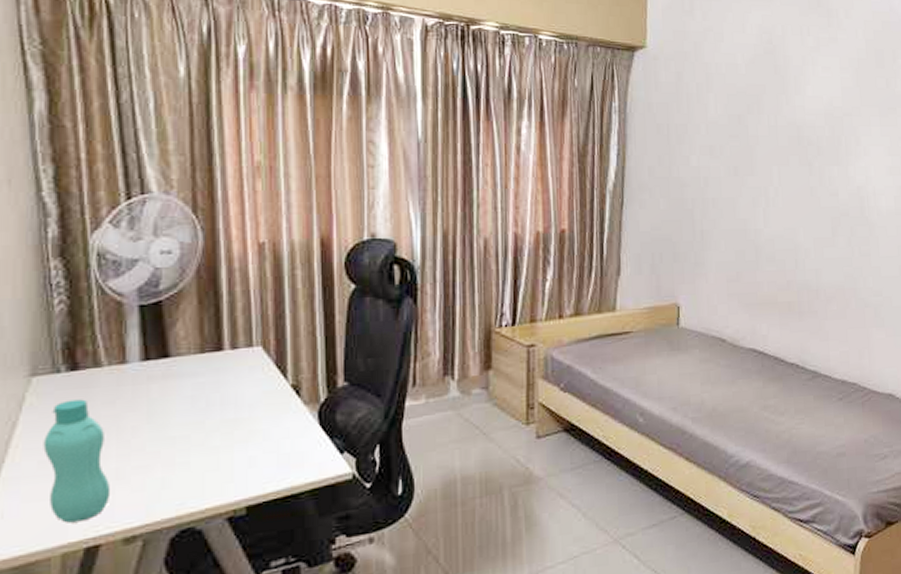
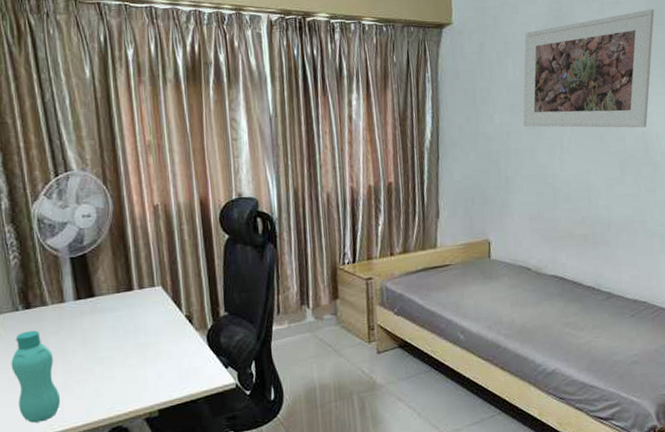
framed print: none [724,49,875,182] -> present [523,9,655,128]

